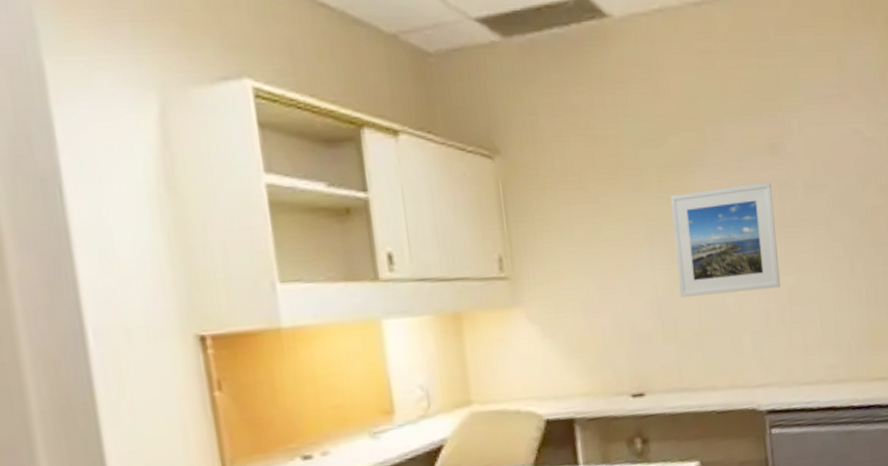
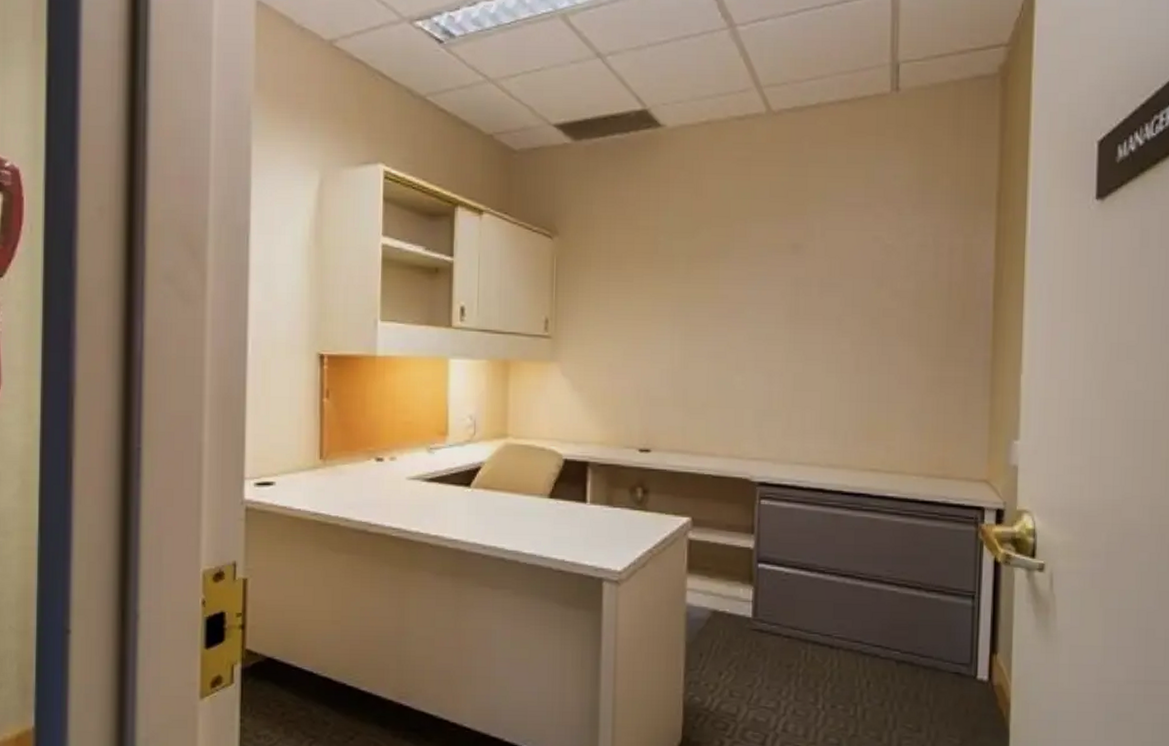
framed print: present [670,181,781,298] -> none [693,277,789,373]

